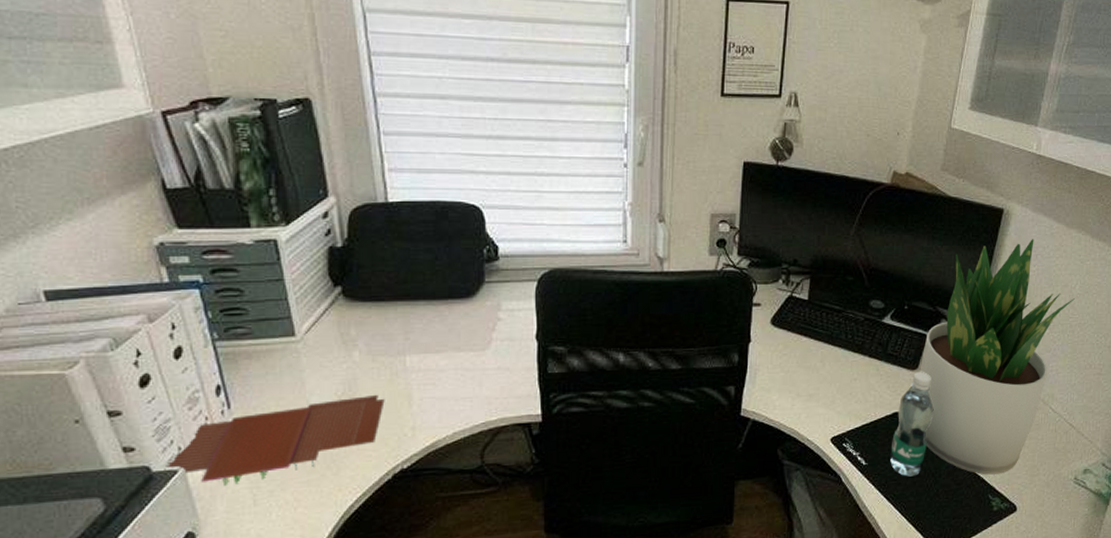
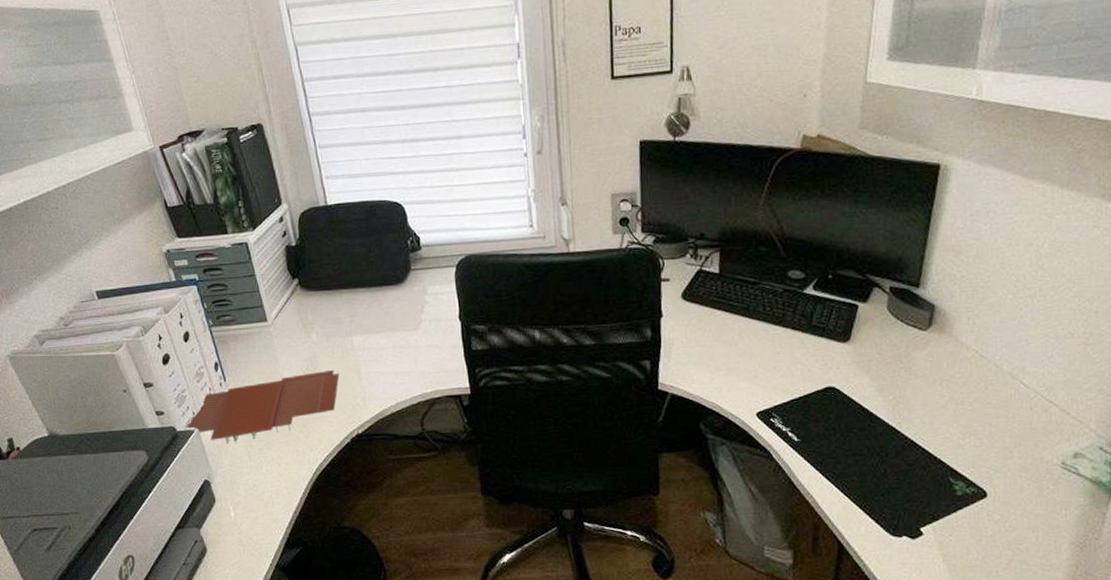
bottle: present [890,372,934,477] -> none [825,344,873,455]
planter: present [919,239,1075,475] -> none [852,195,1043,456]

